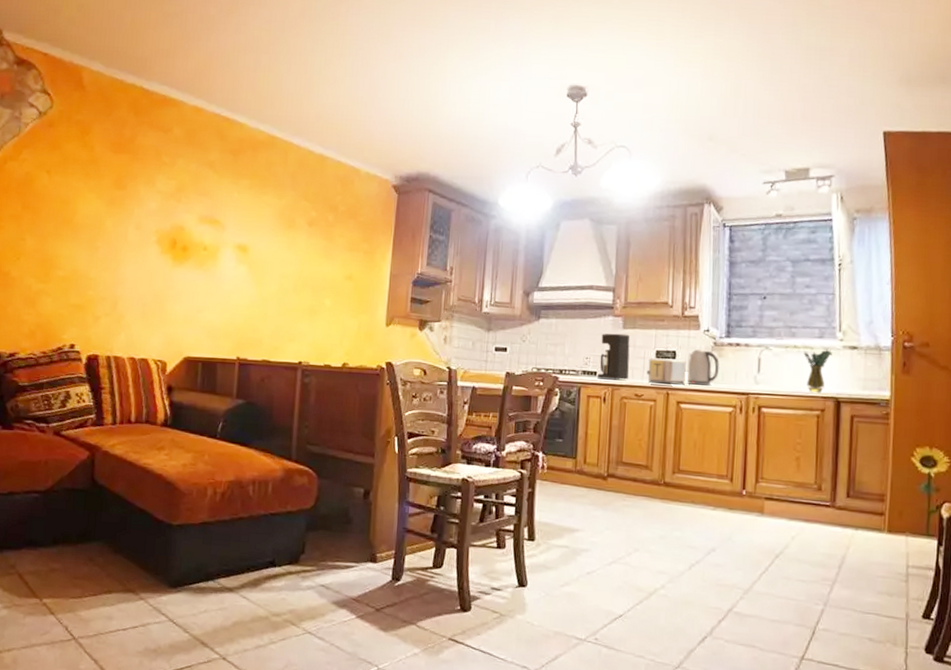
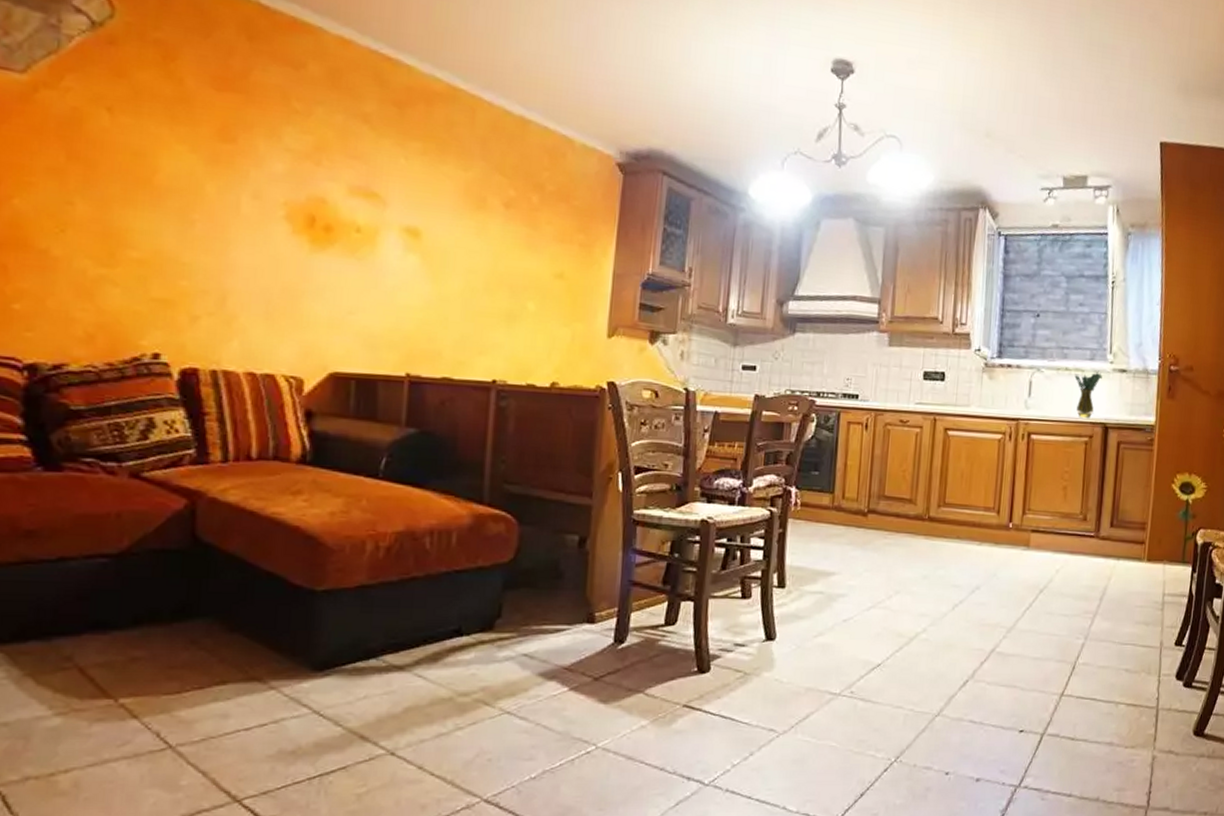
coffee maker: present [598,333,630,380] -> none [859,351,896,404]
toaster: present [646,359,686,385] -> none [913,380,956,410]
kettle: present [686,349,719,386] -> none [955,370,990,410]

